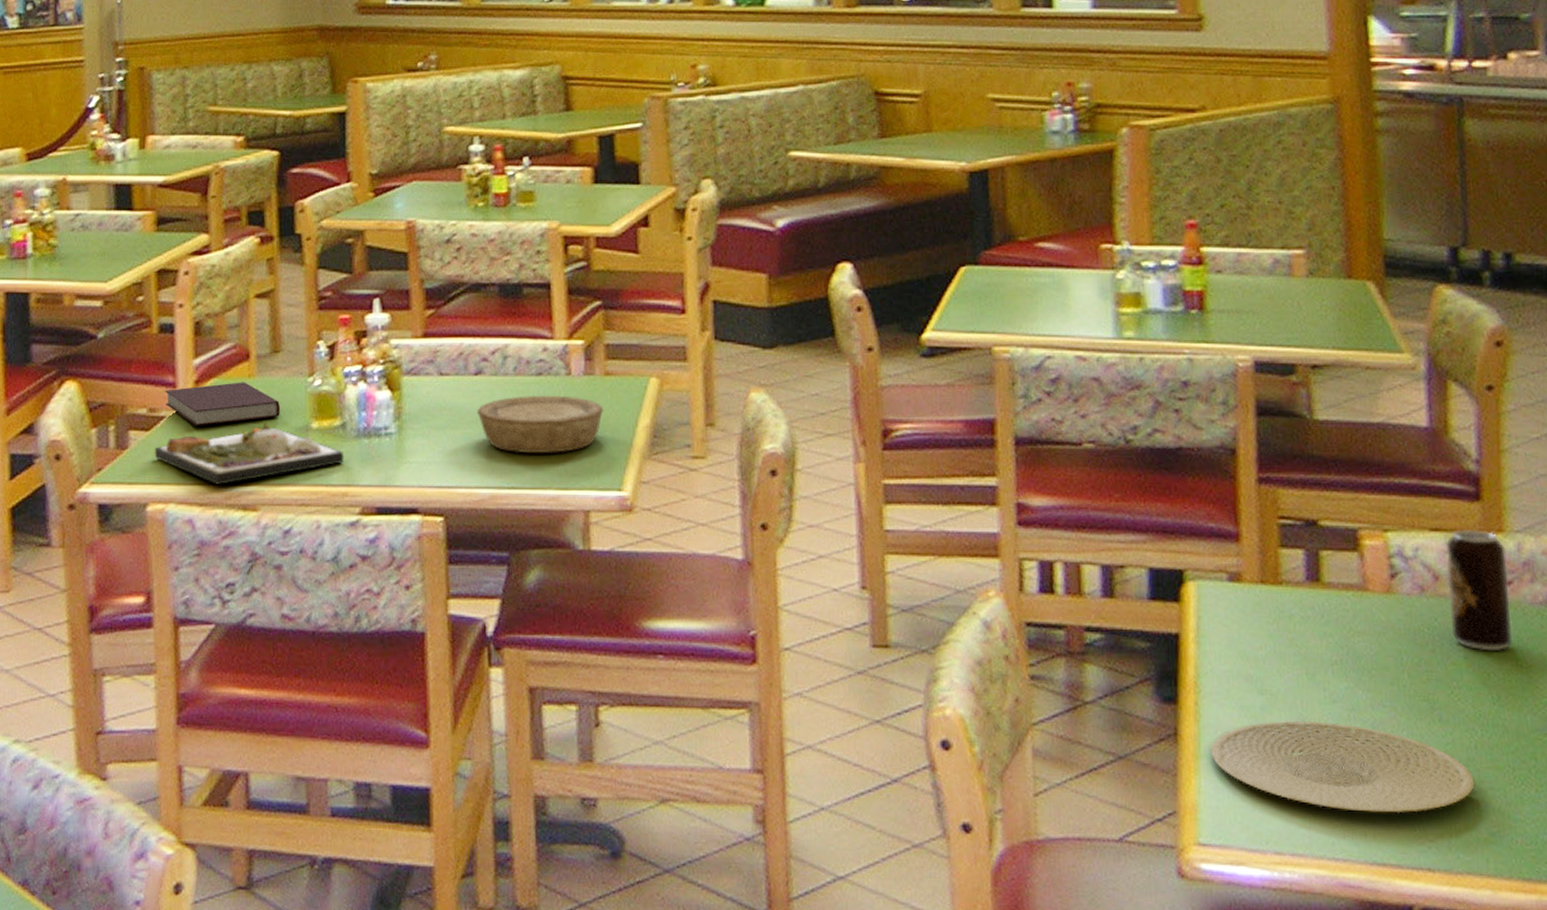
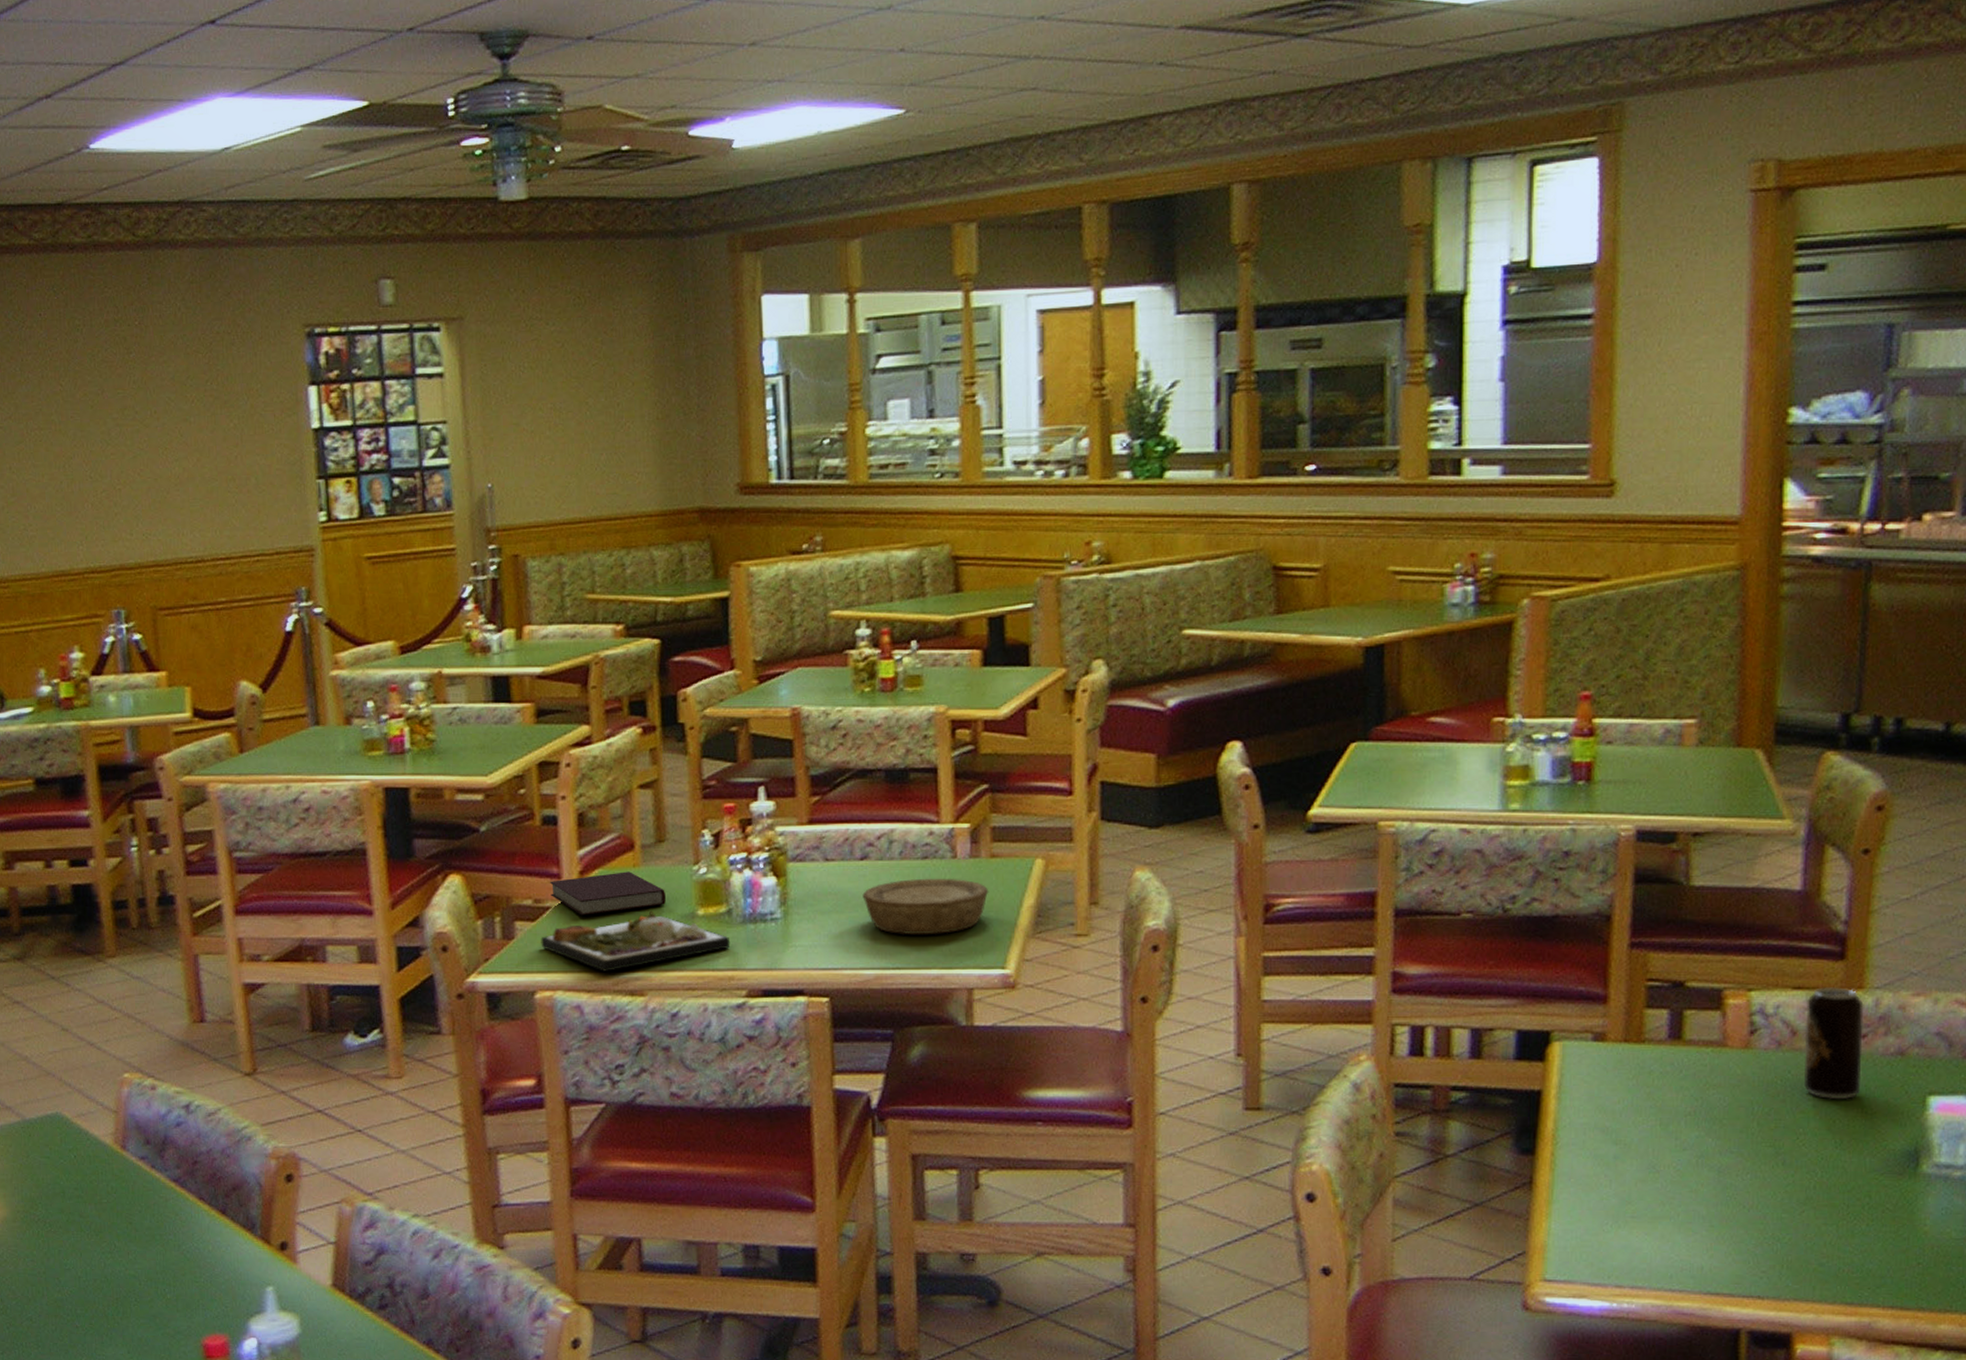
plate: present [1210,721,1475,814] -> none [1562,1168,1810,1248]

